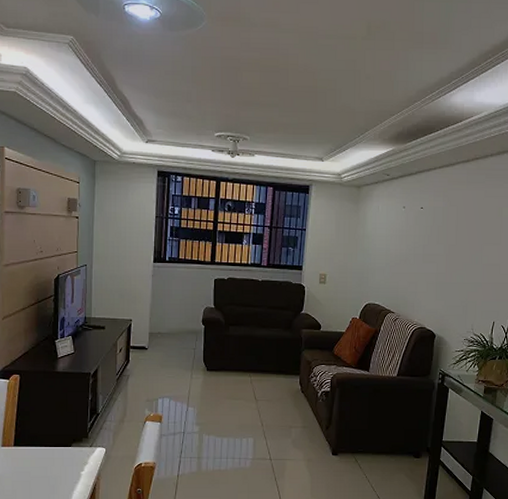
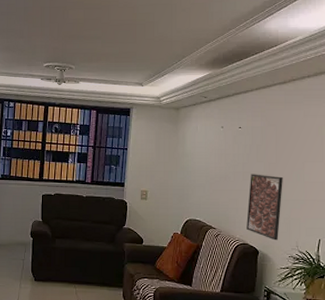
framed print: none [425,256,462,324] -> present [246,174,283,241]

